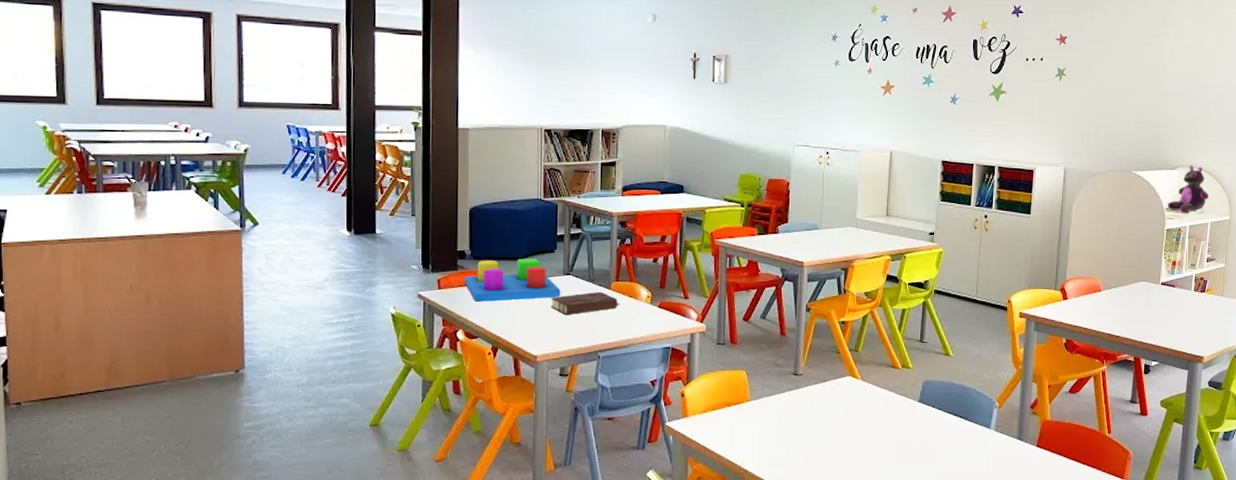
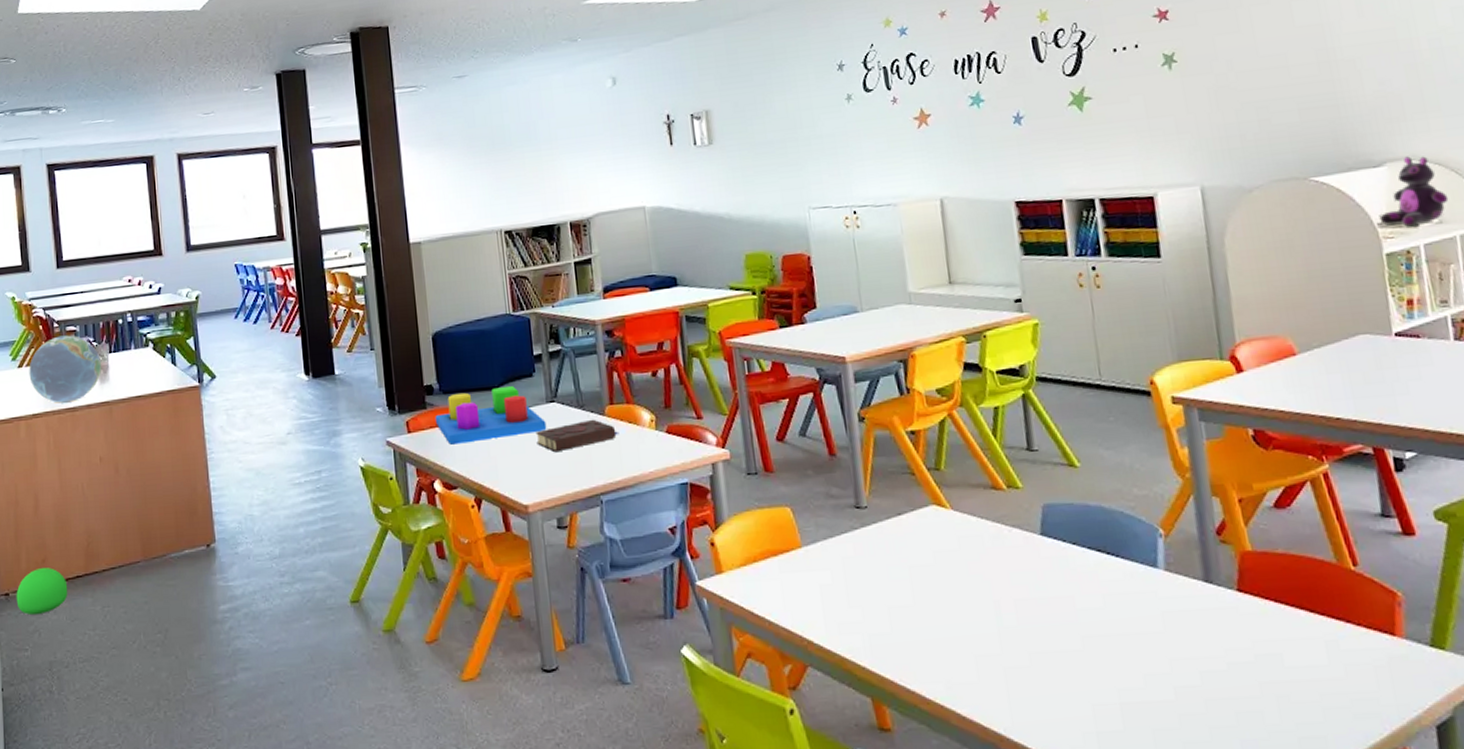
ball: none [29,382,87,423] -> present [16,568,68,615]
globe: none [58,169,138,232] -> present [29,335,101,403]

